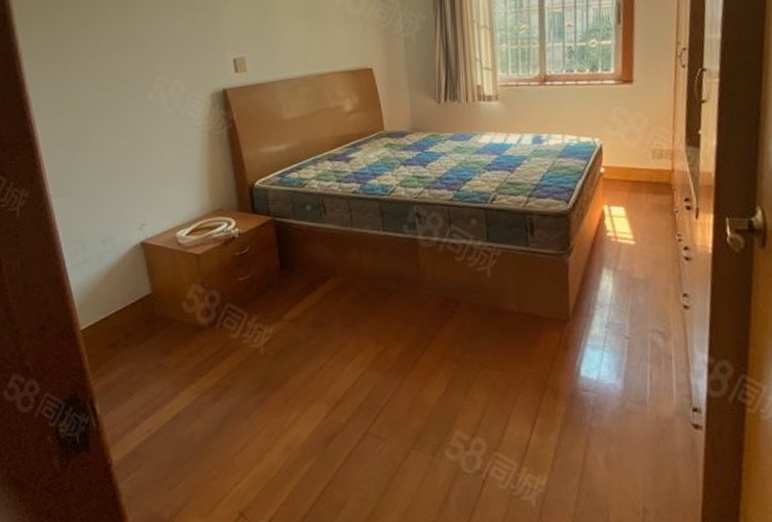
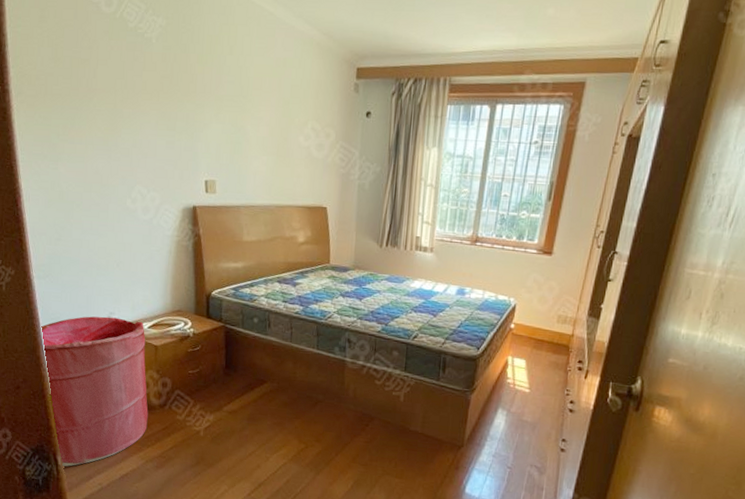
laundry hamper: none [61,228,198,417] -> present [39,316,148,467]

